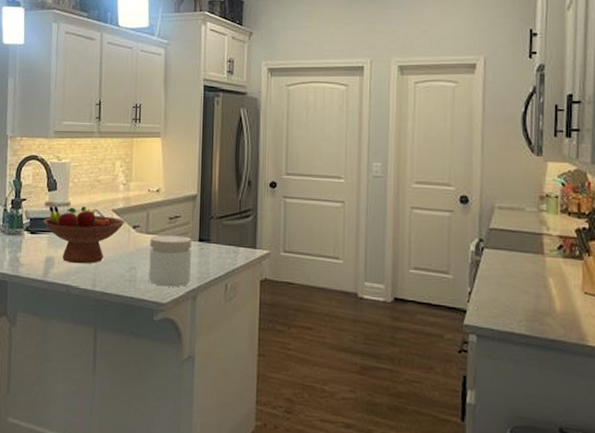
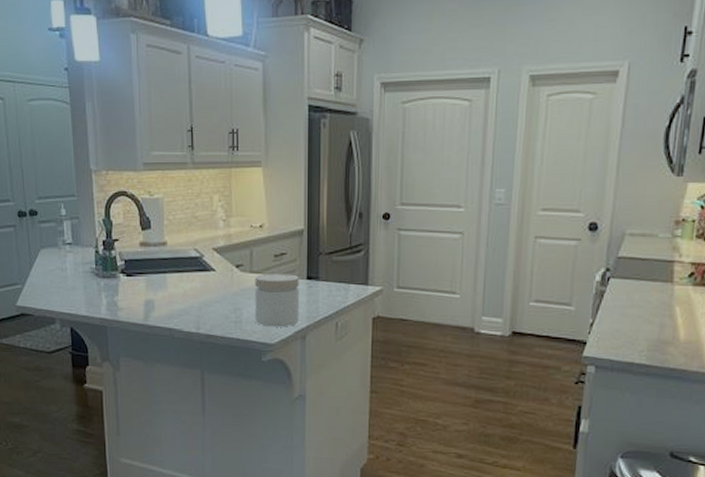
fruit bowl: present [43,205,125,264] -> none [139,245,227,306]

